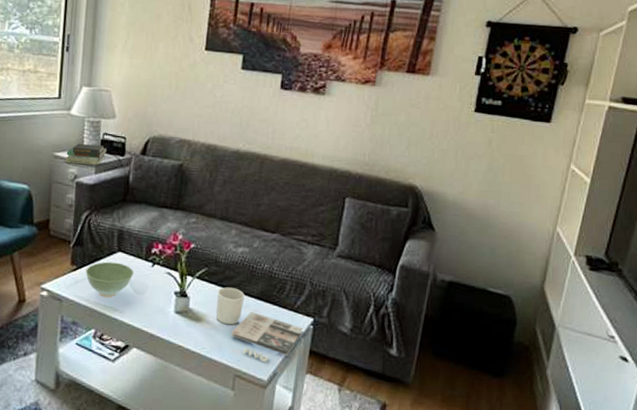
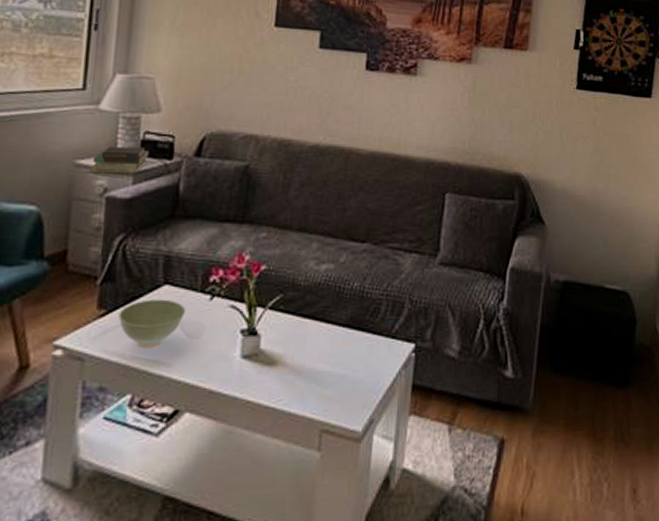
mug: present [215,287,245,325] -> none [294,316,331,365]
magazine: present [230,311,303,363] -> none [314,344,403,408]

